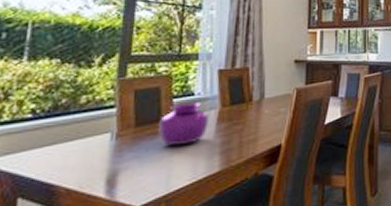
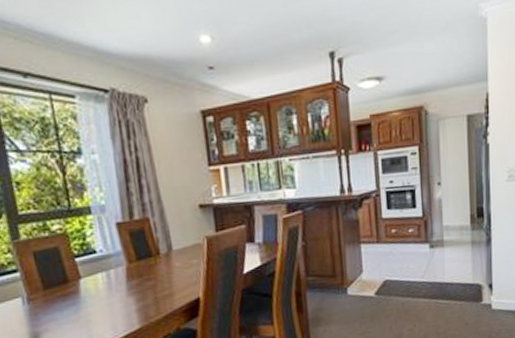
vase: present [157,102,210,146] -> none [66,259,120,307]

